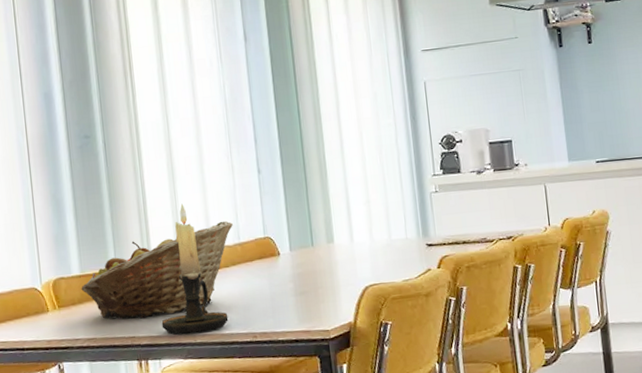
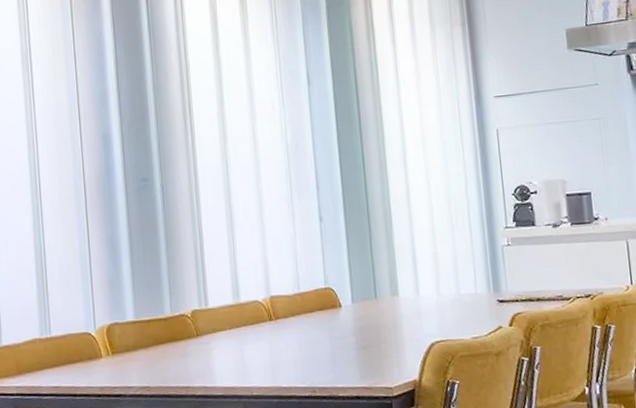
fruit basket: present [81,220,233,319] -> none [135,269,293,368]
candle holder: present [161,203,229,335] -> none [217,250,287,387]

